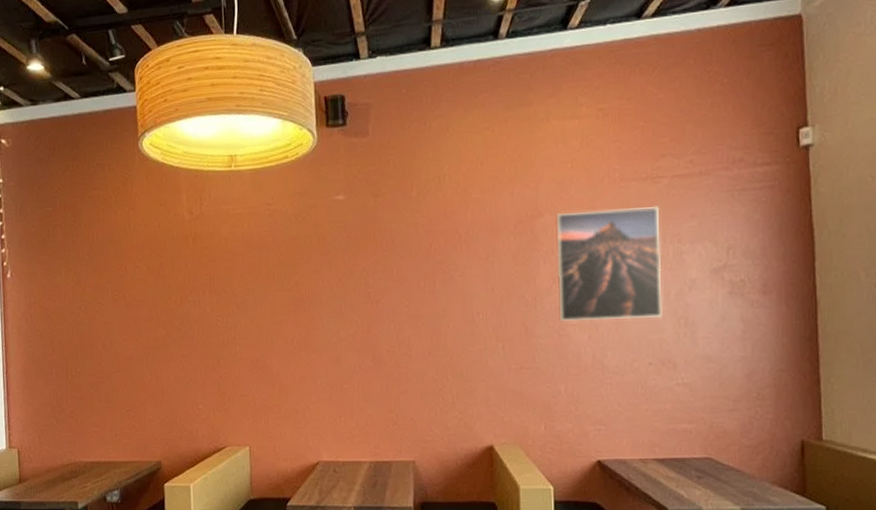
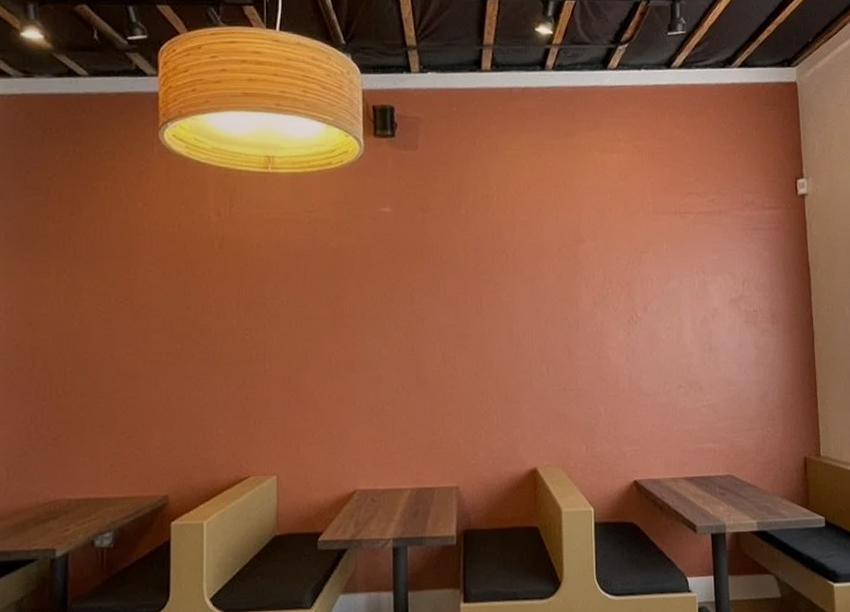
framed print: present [556,205,662,321] -> none [597,238,690,344]

